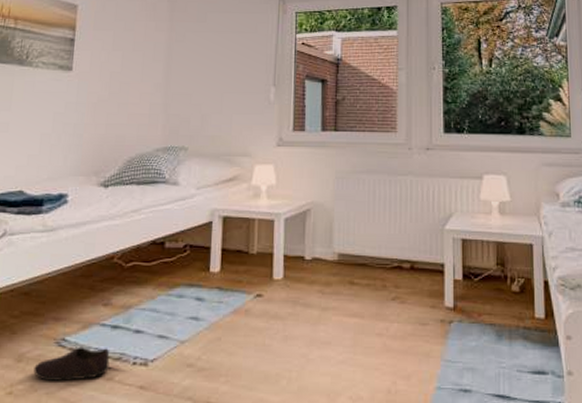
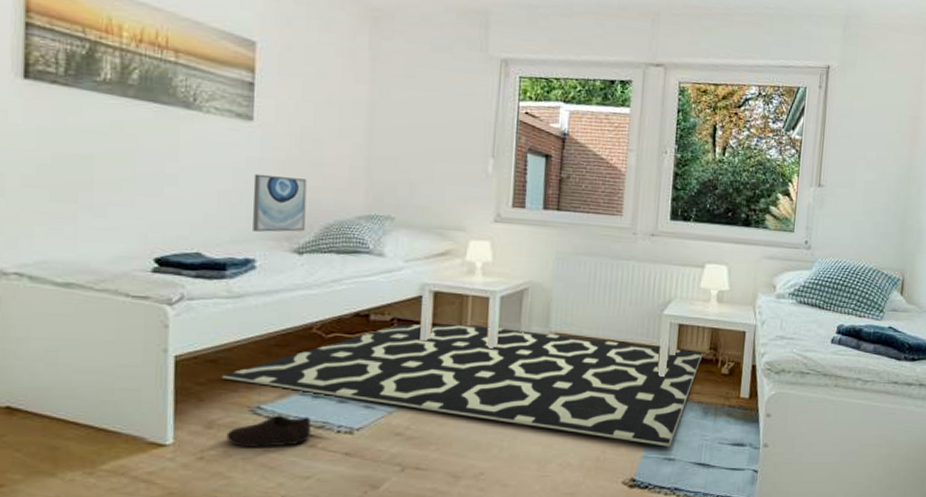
rug: none [32,249,490,376] -> present [221,324,703,447]
wall art: none [67,116,114,168] -> present [253,173,307,232]

